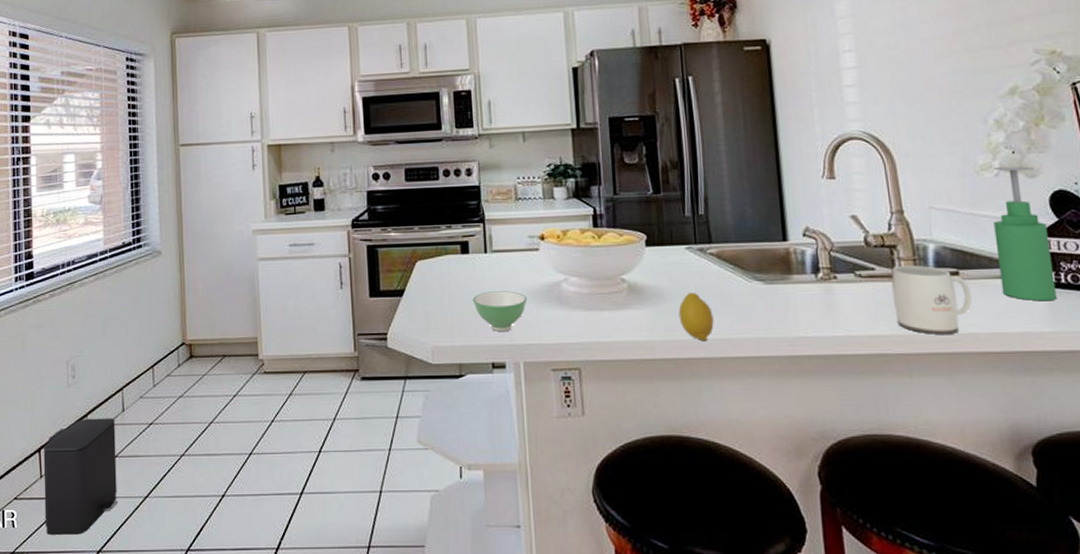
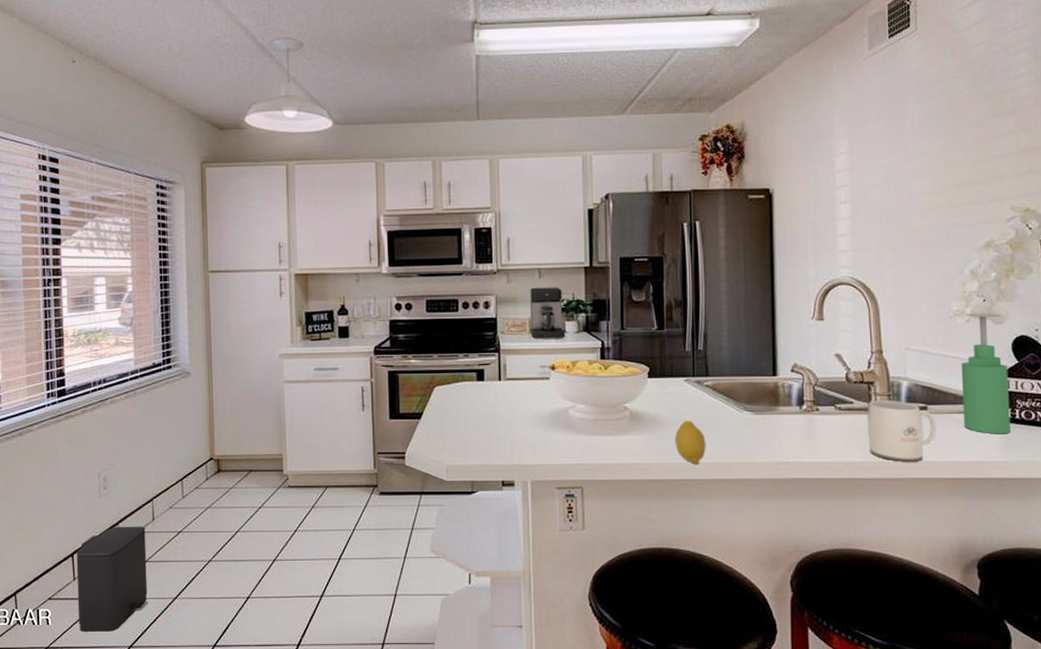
bowl: present [472,291,528,332] -> none [486,416,537,453]
coffee maker: none [514,151,554,207] -> present [530,287,566,339]

